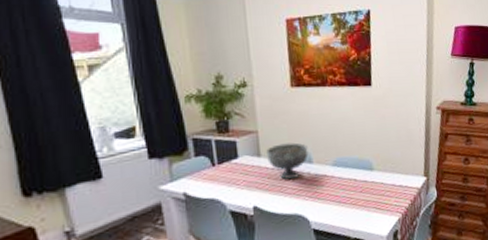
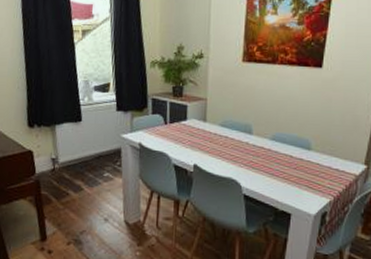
decorative bowl: present [265,142,309,179] -> none [211,113,250,146]

